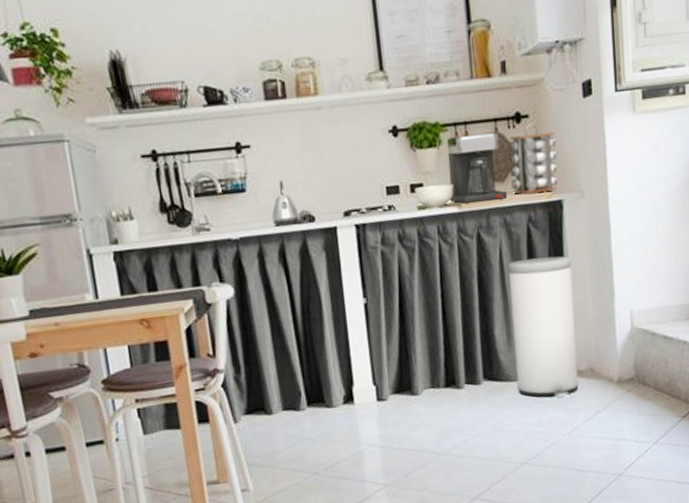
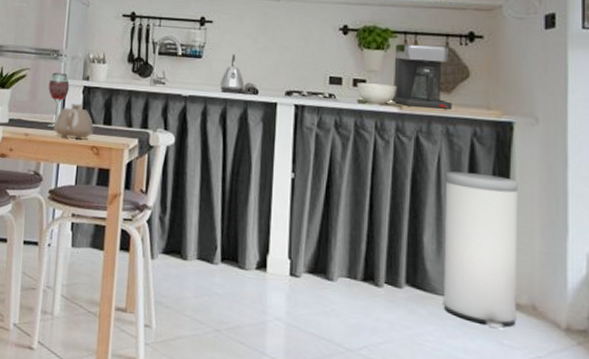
wineglass: none [68,241,97,310] -> present [46,72,70,128]
teapot: none [87,273,139,318] -> present [53,103,94,140]
spice rack: present [508,123,558,195] -> none [458,44,511,112]

